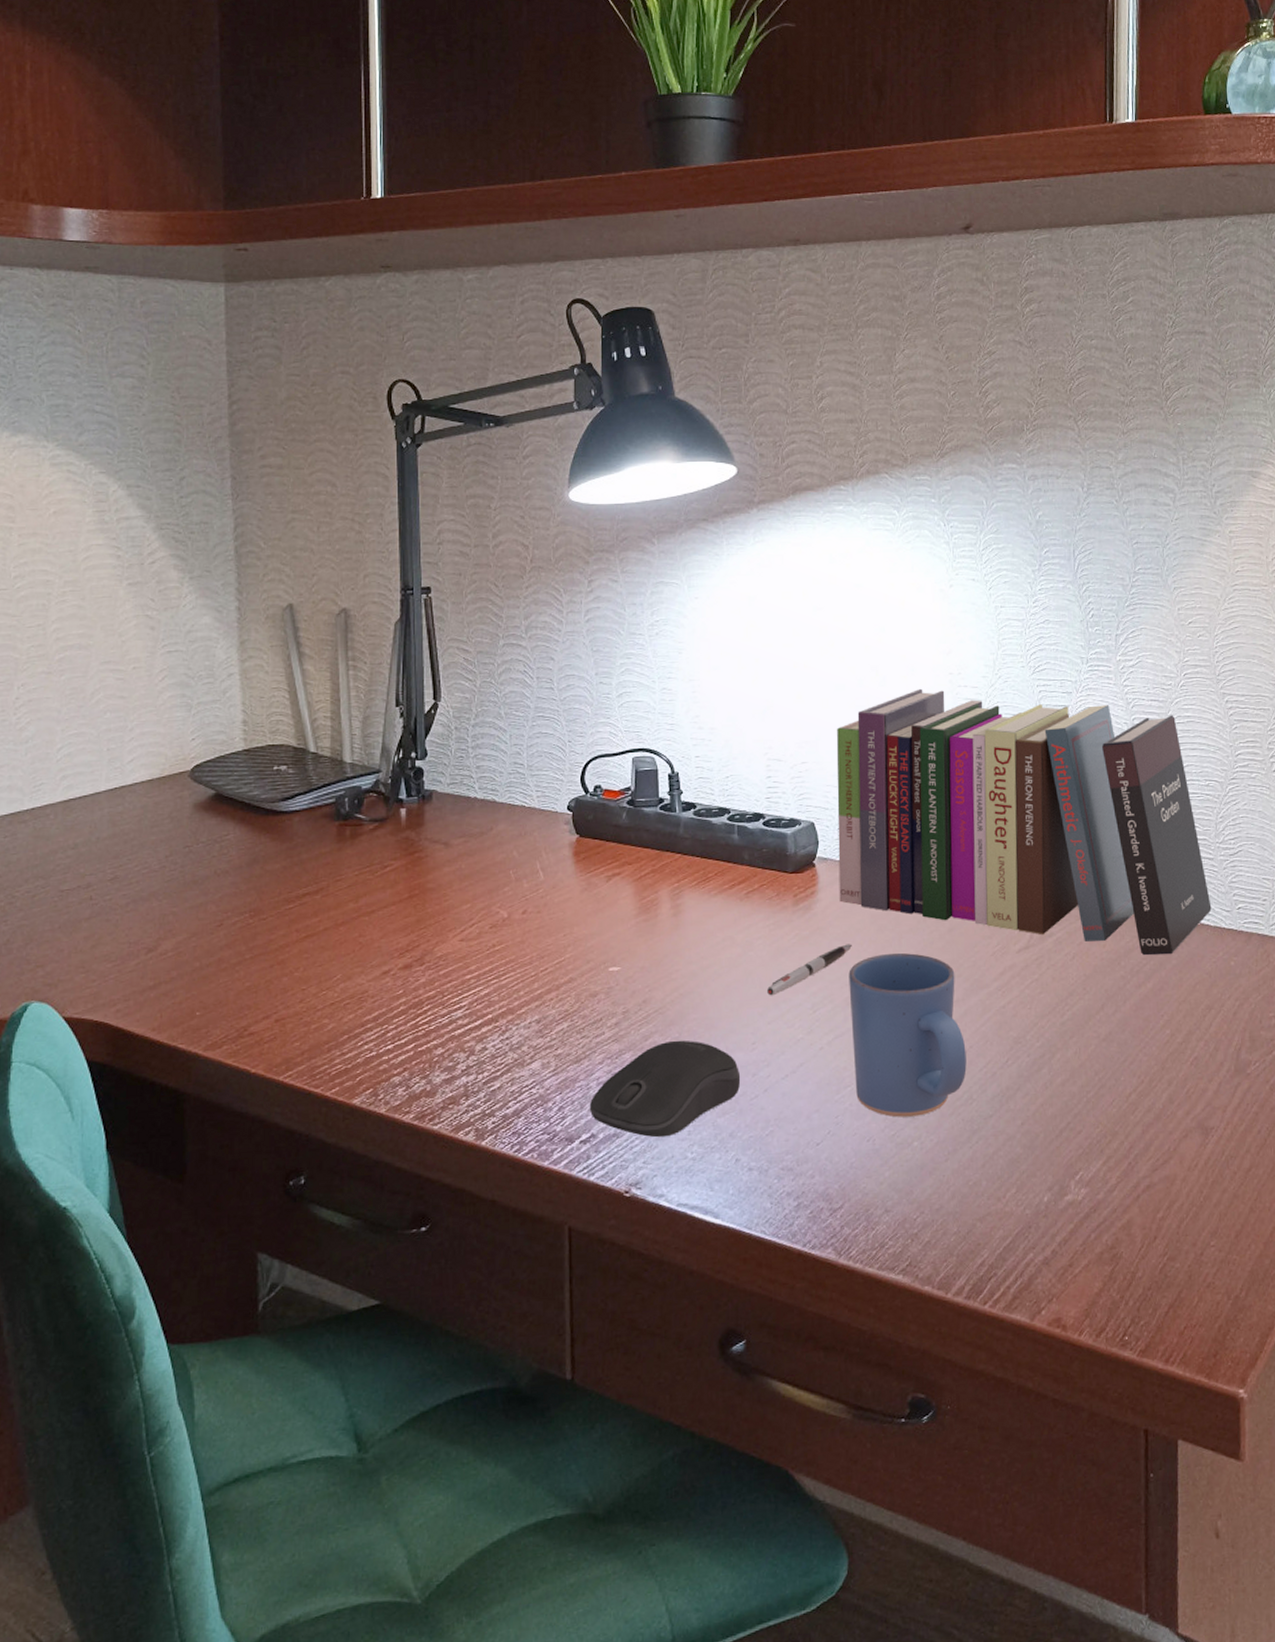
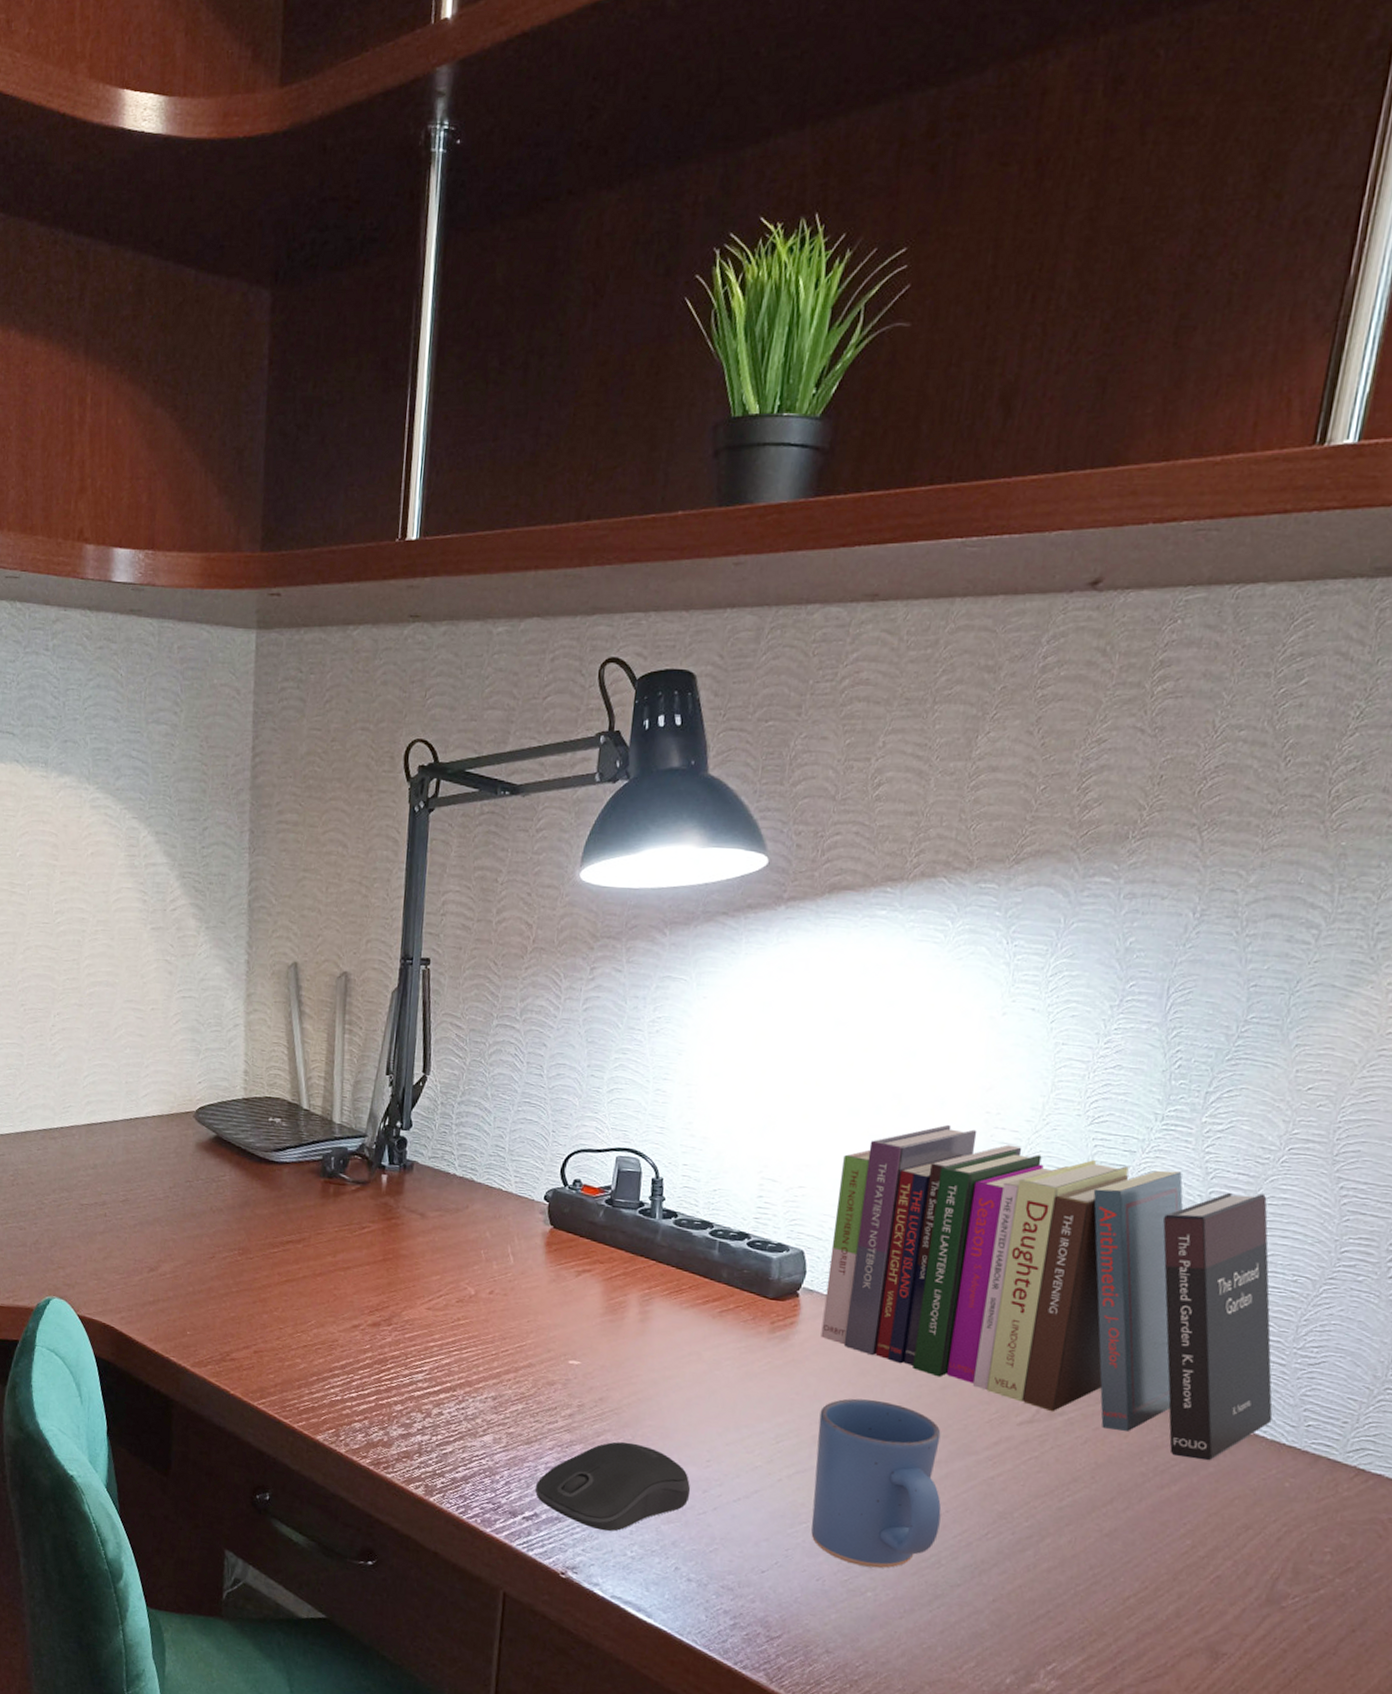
pen: present [766,944,852,996] -> none [728,1381,828,1419]

